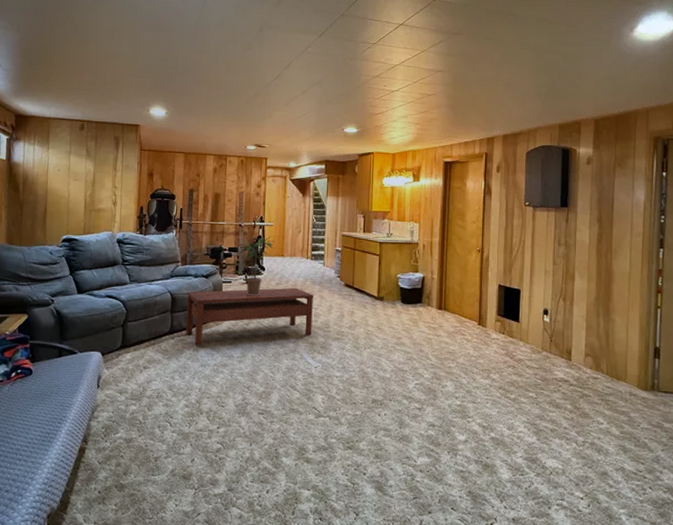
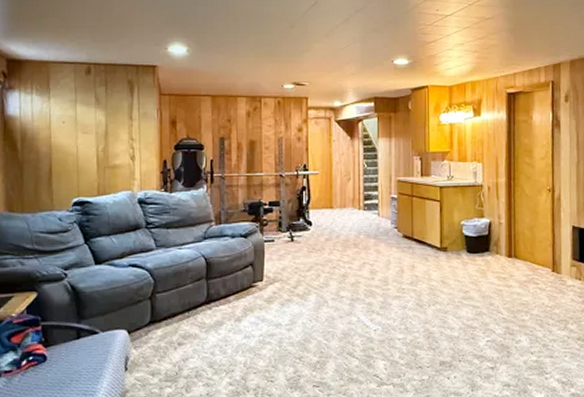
coffee table: present [186,287,313,346] -> none [224,242,369,315]
potted plant: present [238,236,275,295] -> none [280,186,322,254]

